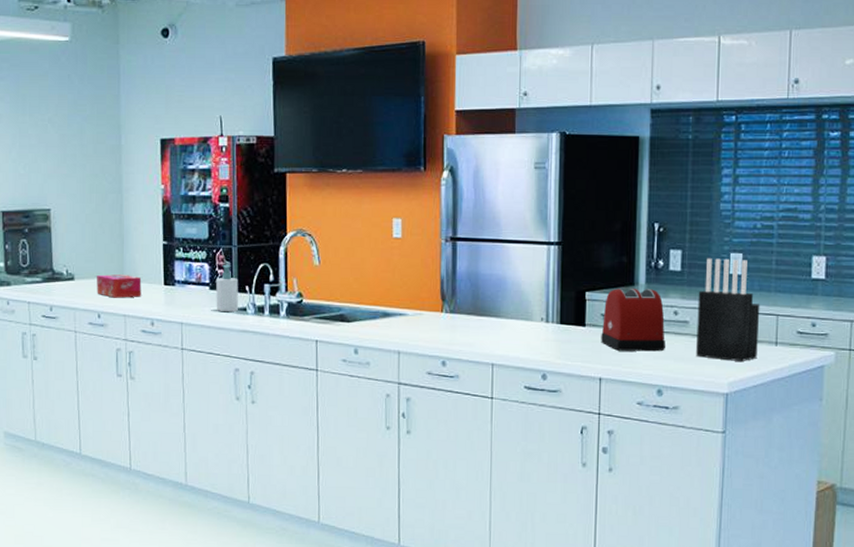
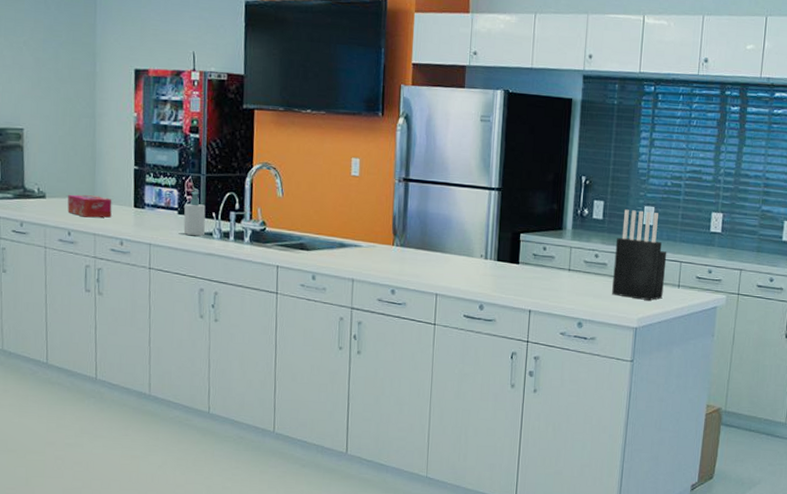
toaster: present [601,288,665,352] -> none [532,232,587,289]

